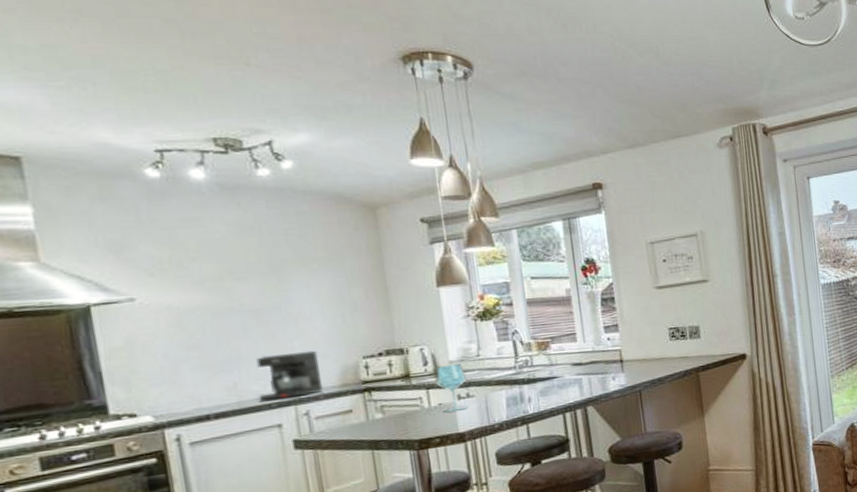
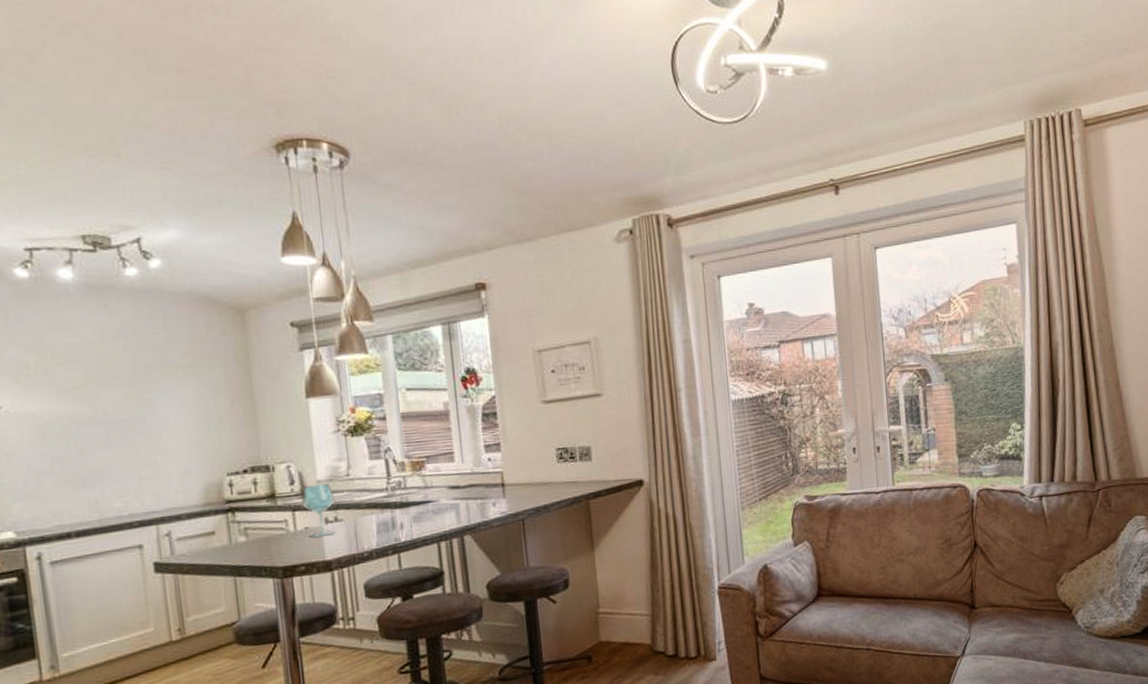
coffee maker: present [256,350,324,402] -> none [118,465,186,520]

